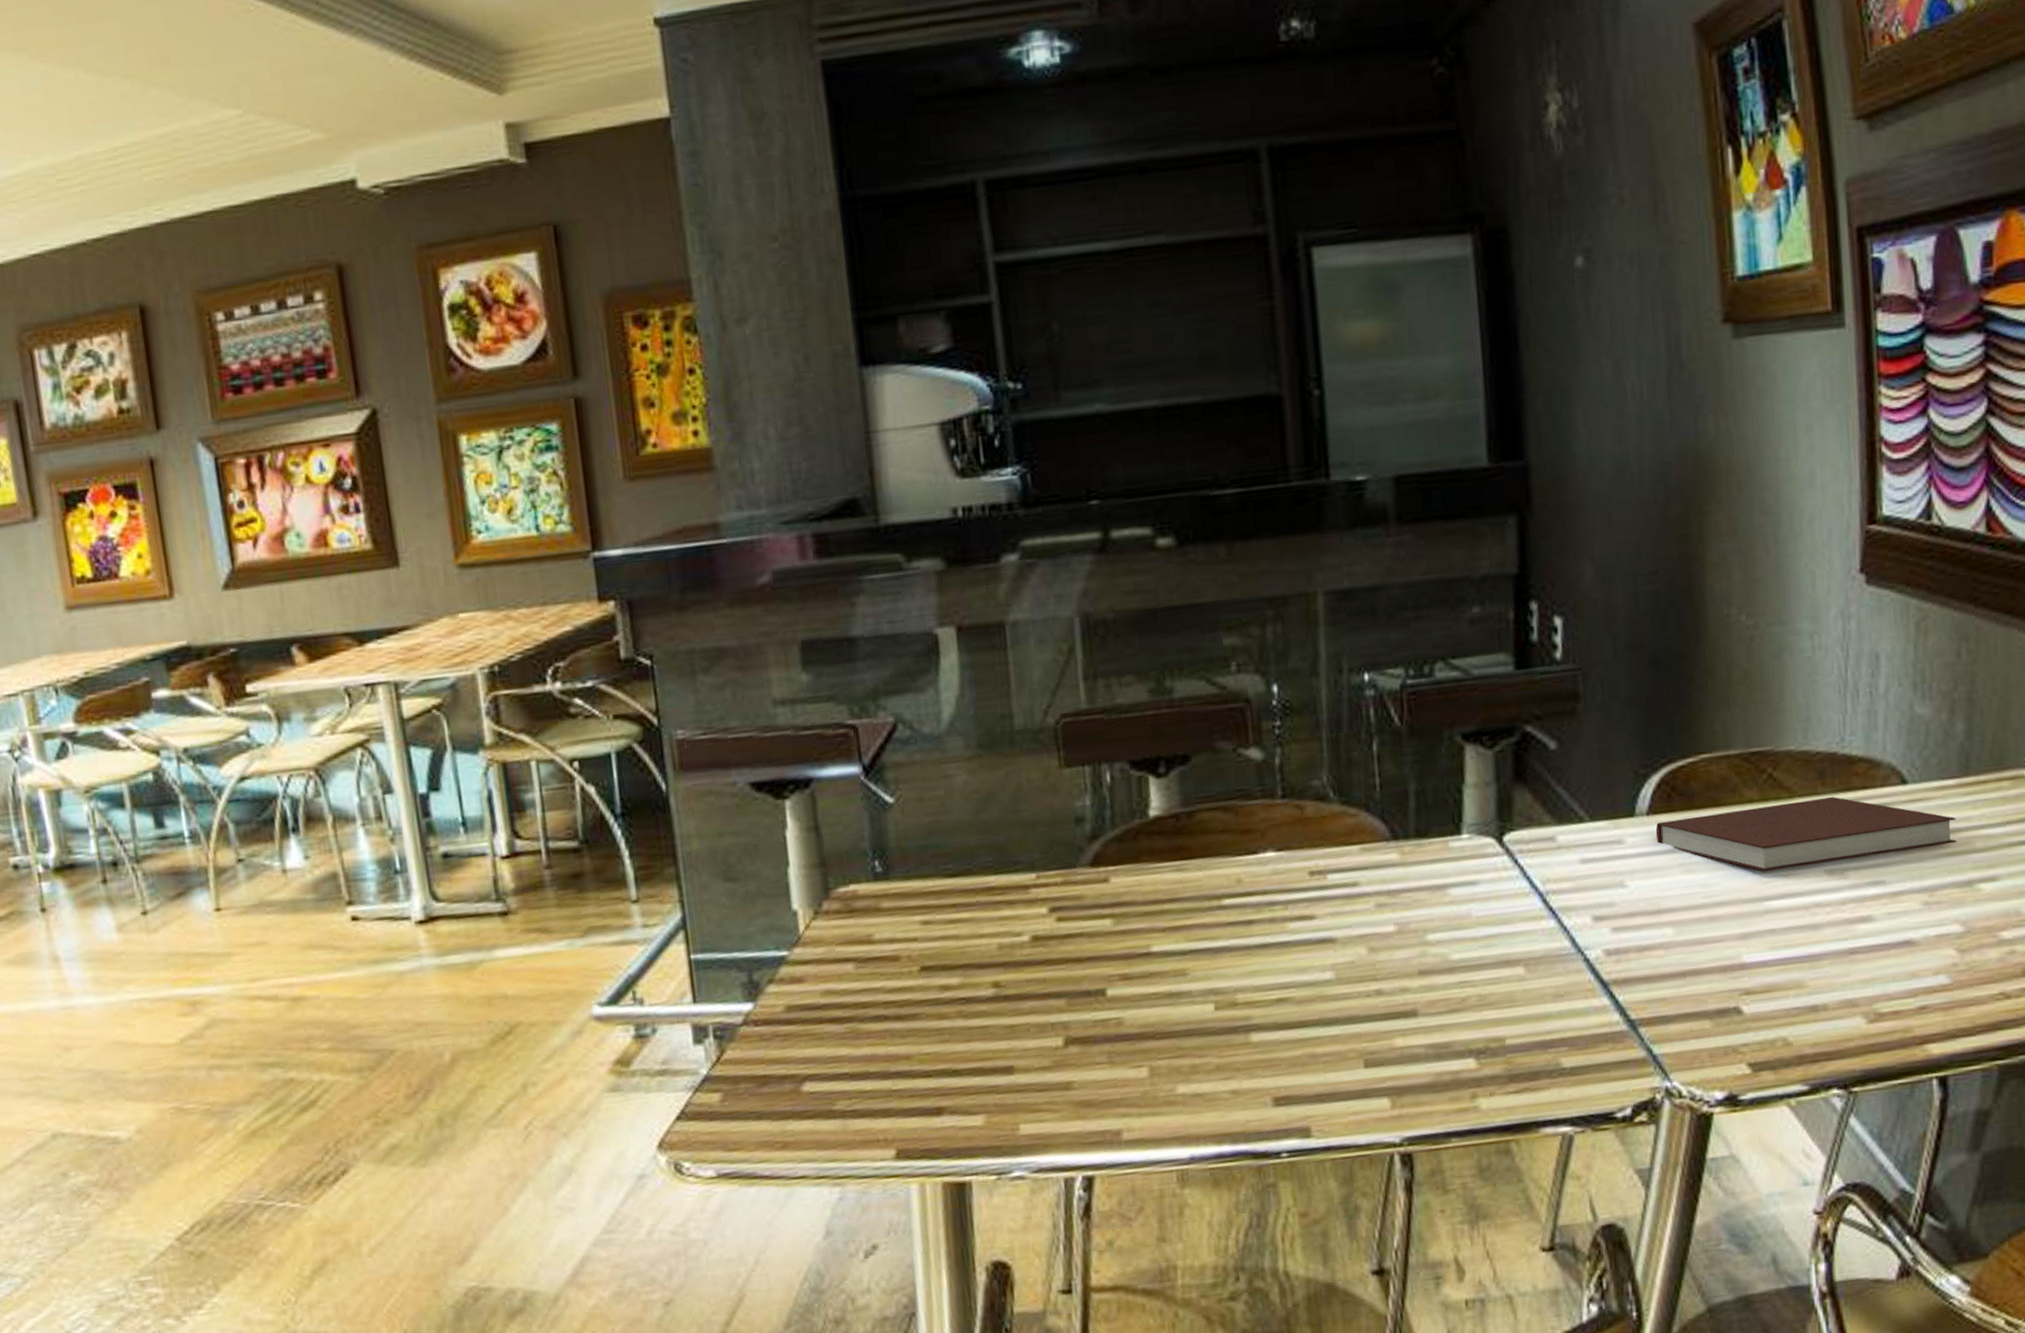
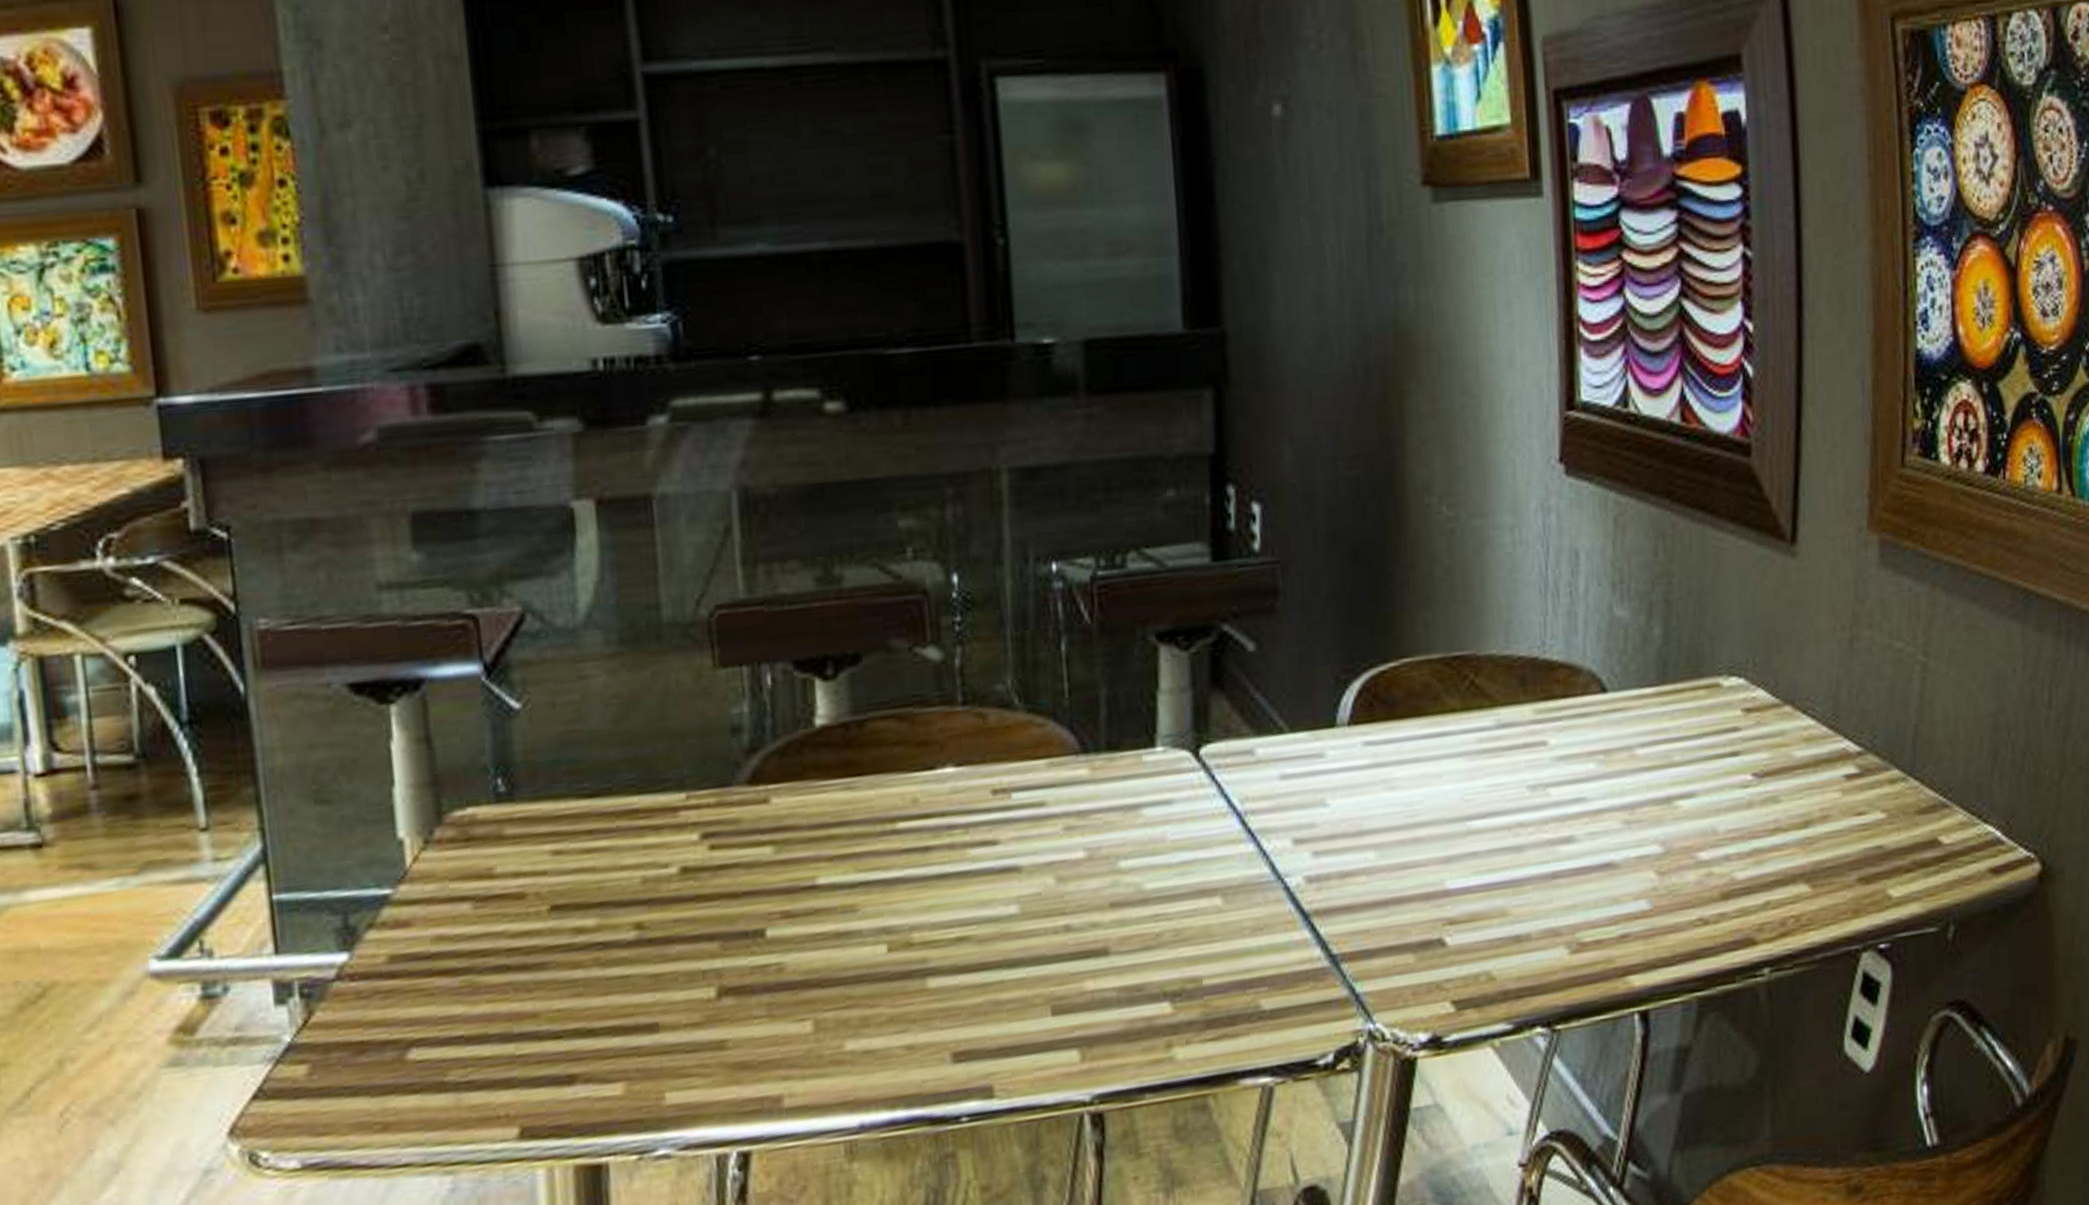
notebook: present [1655,796,1957,872] -> none [1357,705,1656,789]

